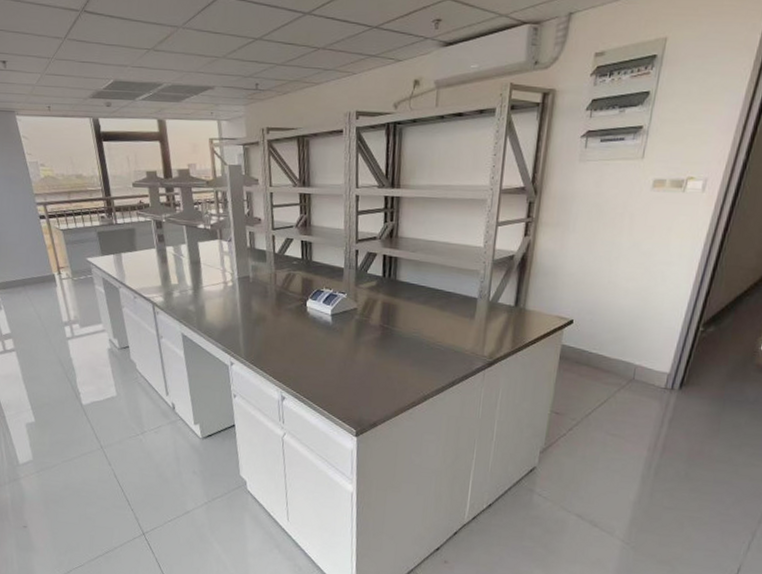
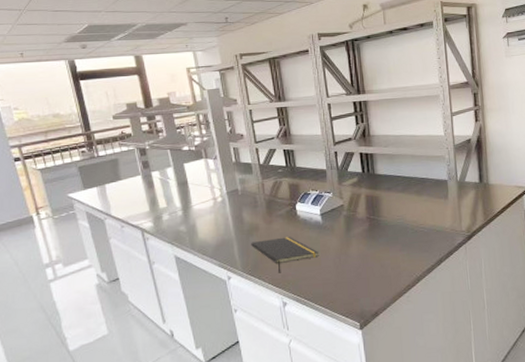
notepad: none [256,331,323,368] -> present [251,237,318,273]

